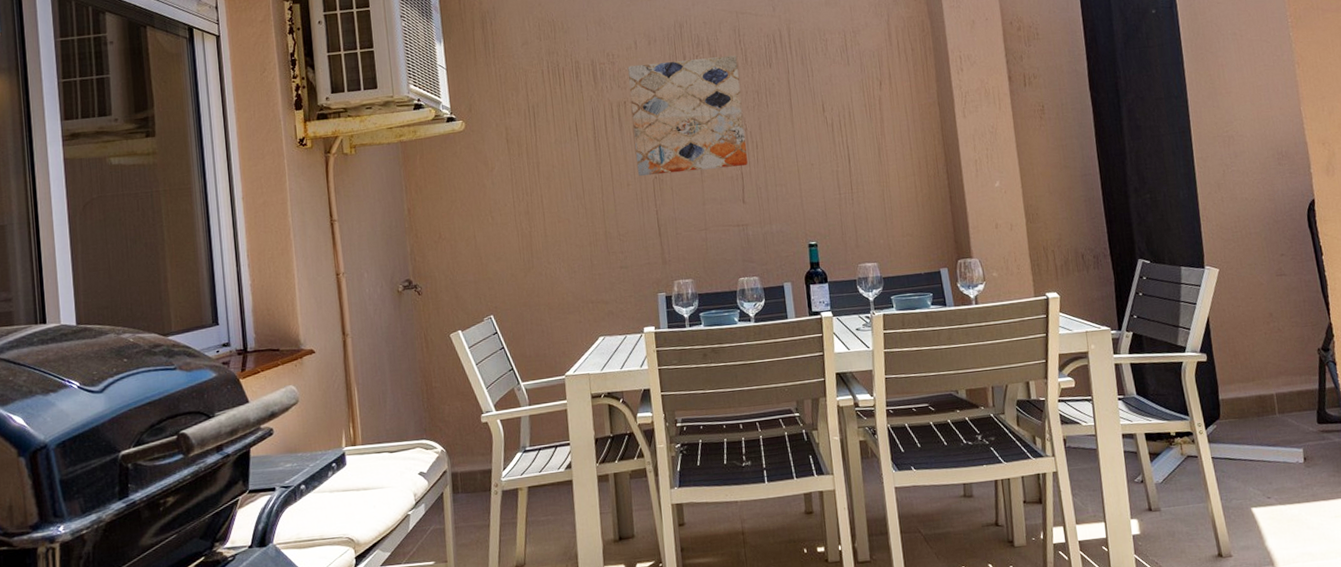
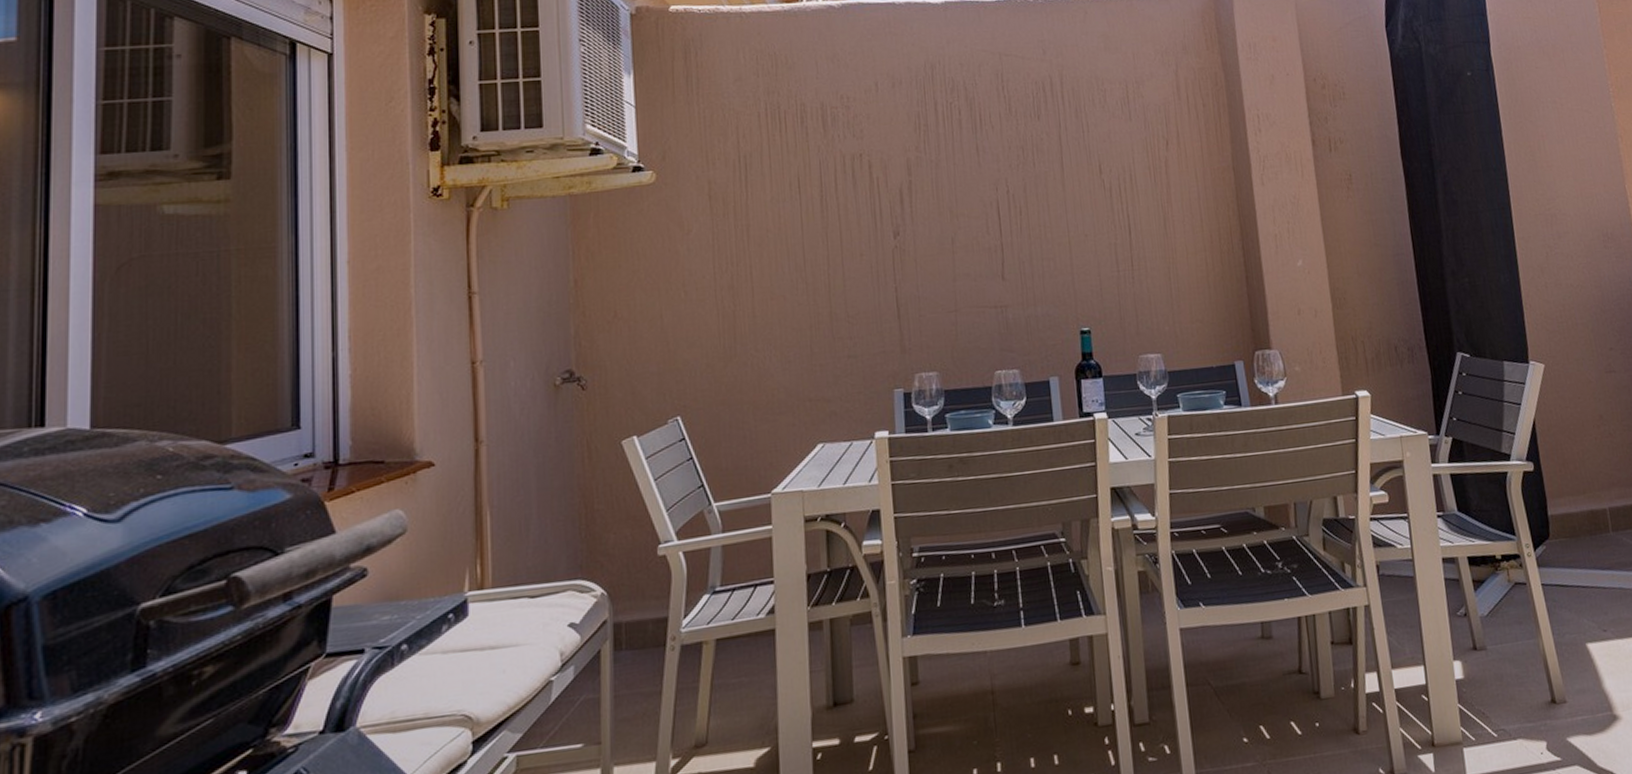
wall art: present [627,55,748,177] -> none [865,103,1009,246]

